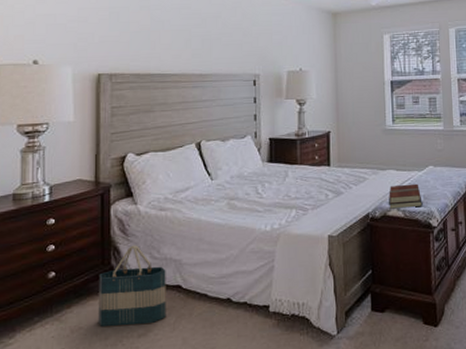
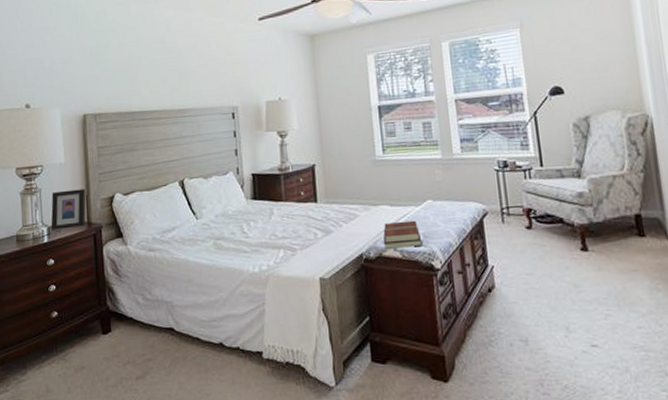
picture frame: none [54,148,95,189] -> present [51,189,86,230]
tote bag: present [98,245,166,327] -> none [97,286,162,368]

